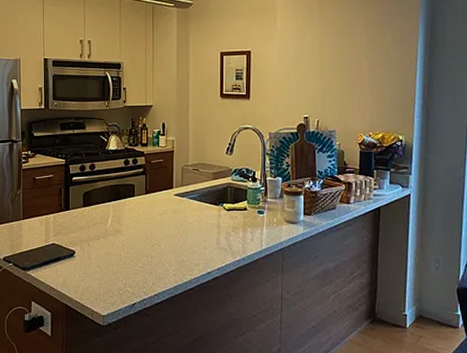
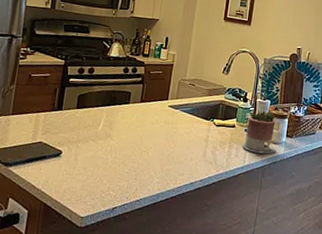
succulent planter: none [257,189,294,235] -> present [242,110,276,154]

